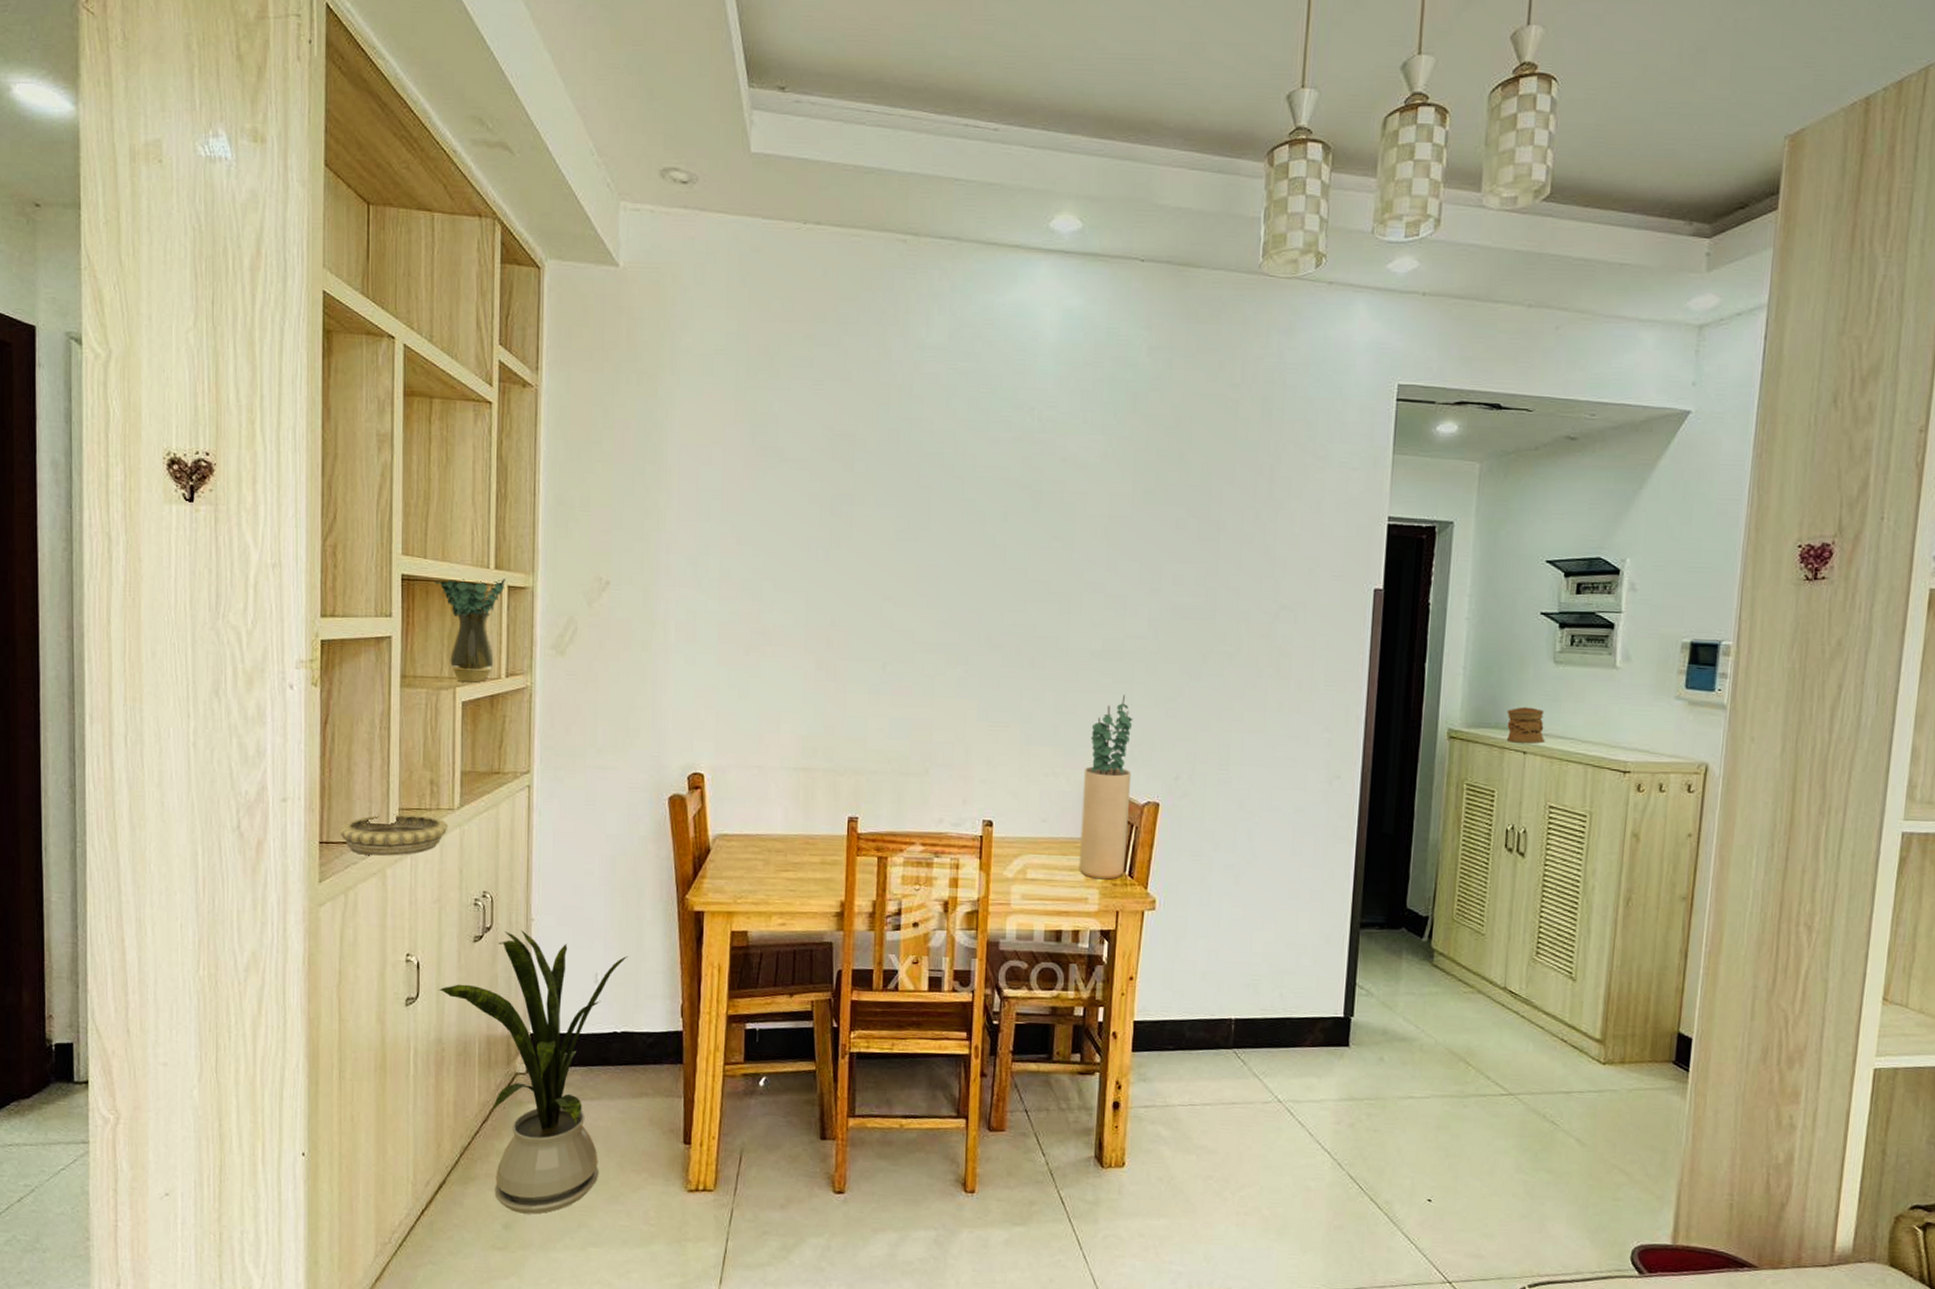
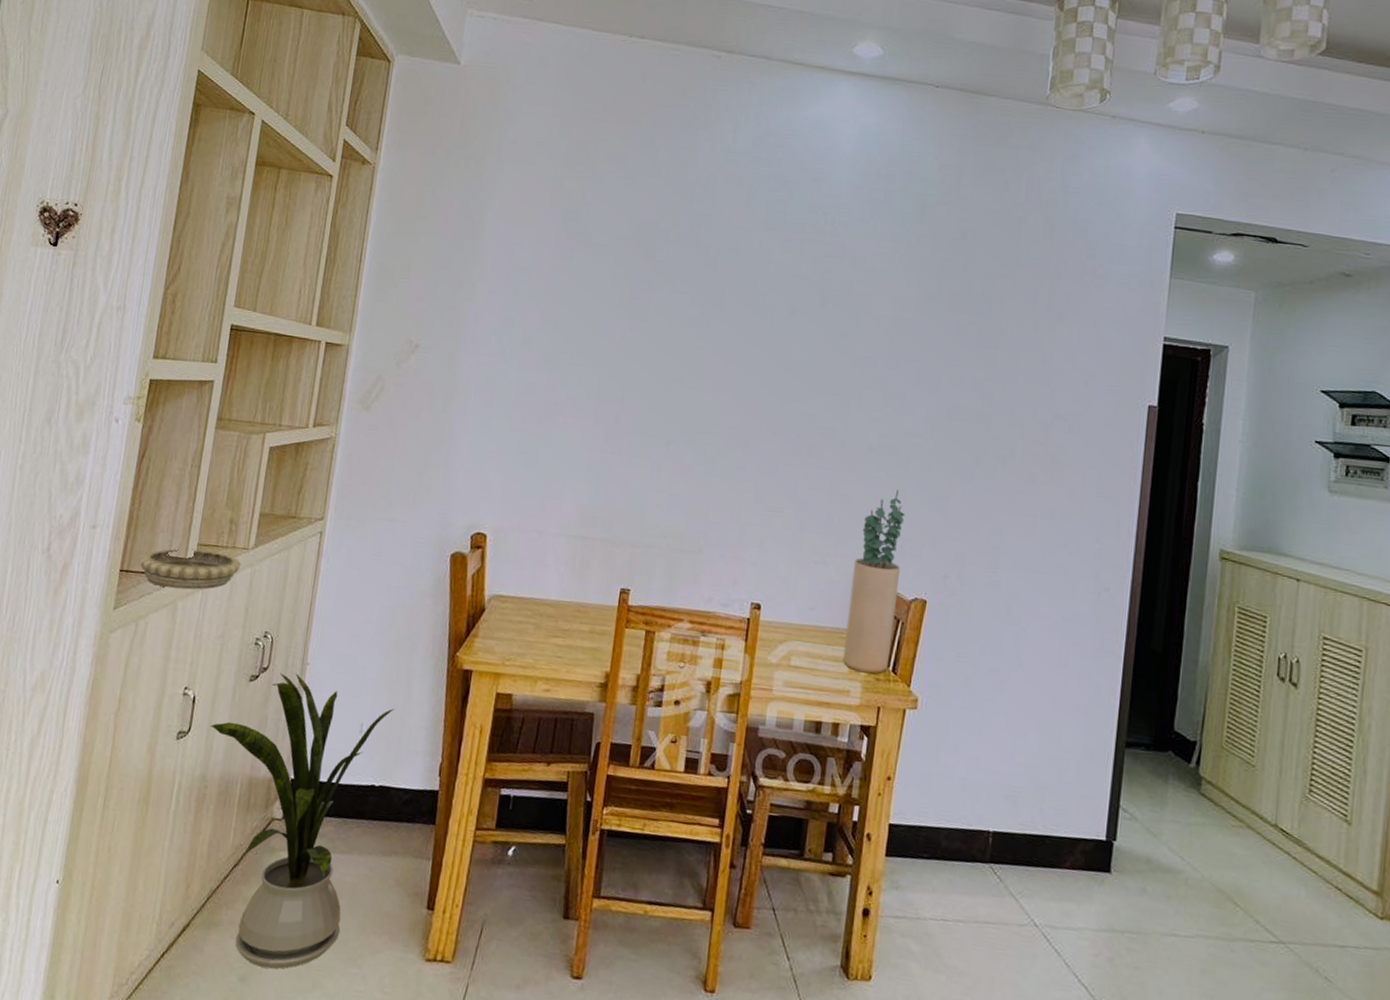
vase: present [435,579,506,683] -> none [260,333,325,431]
decorative box: present [1506,706,1545,744] -> none [1280,533,1319,572]

